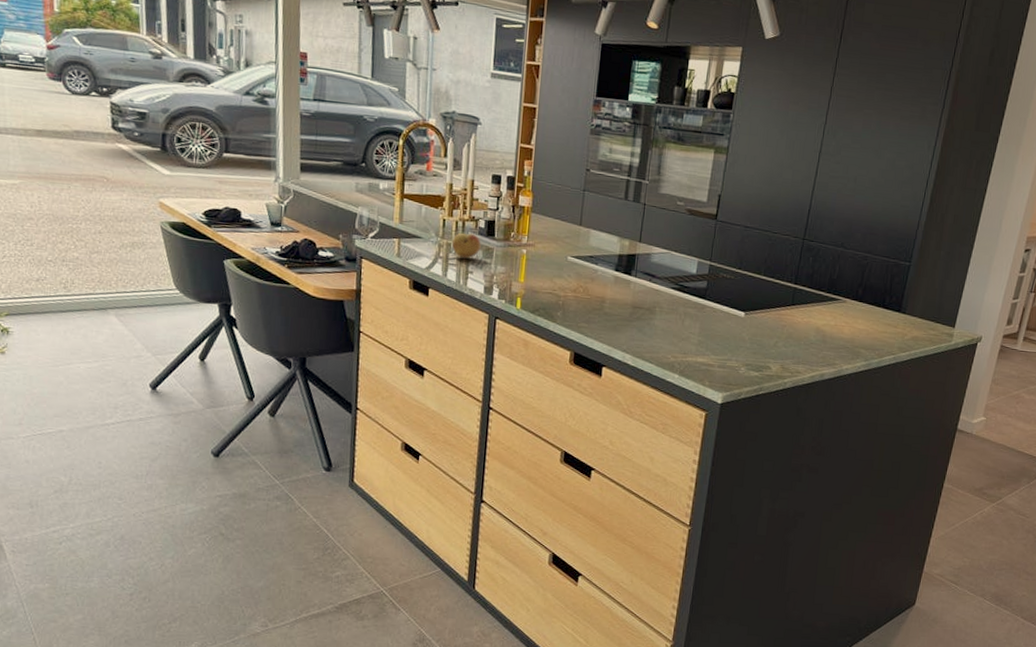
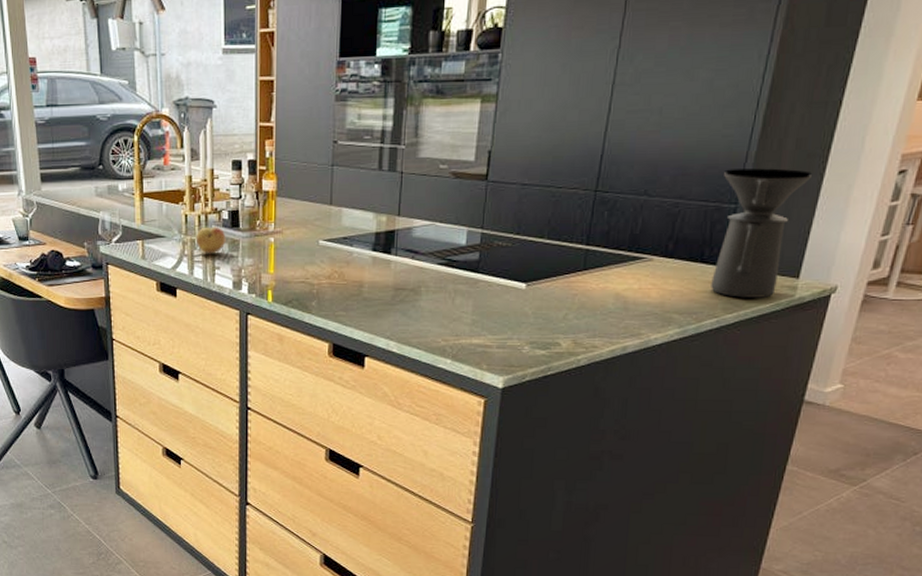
coffee maker: none [890,233,965,342] -> present [711,168,813,298]

